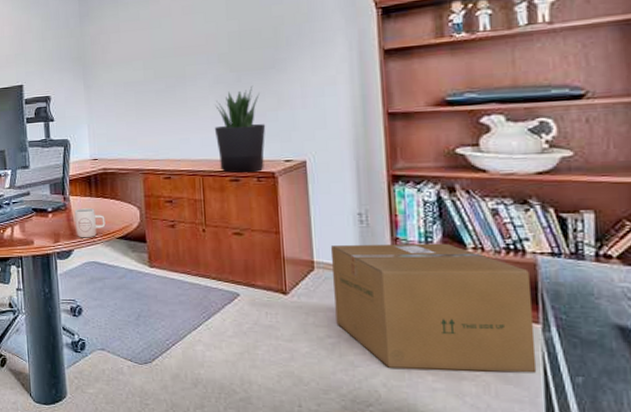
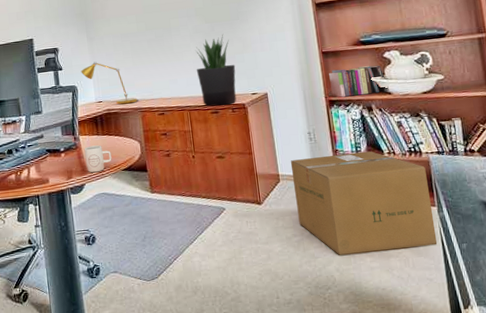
desk lamp: none [75,113,141,164] -> present [81,61,139,105]
books: none [395,132,484,172] -> present [329,65,389,98]

